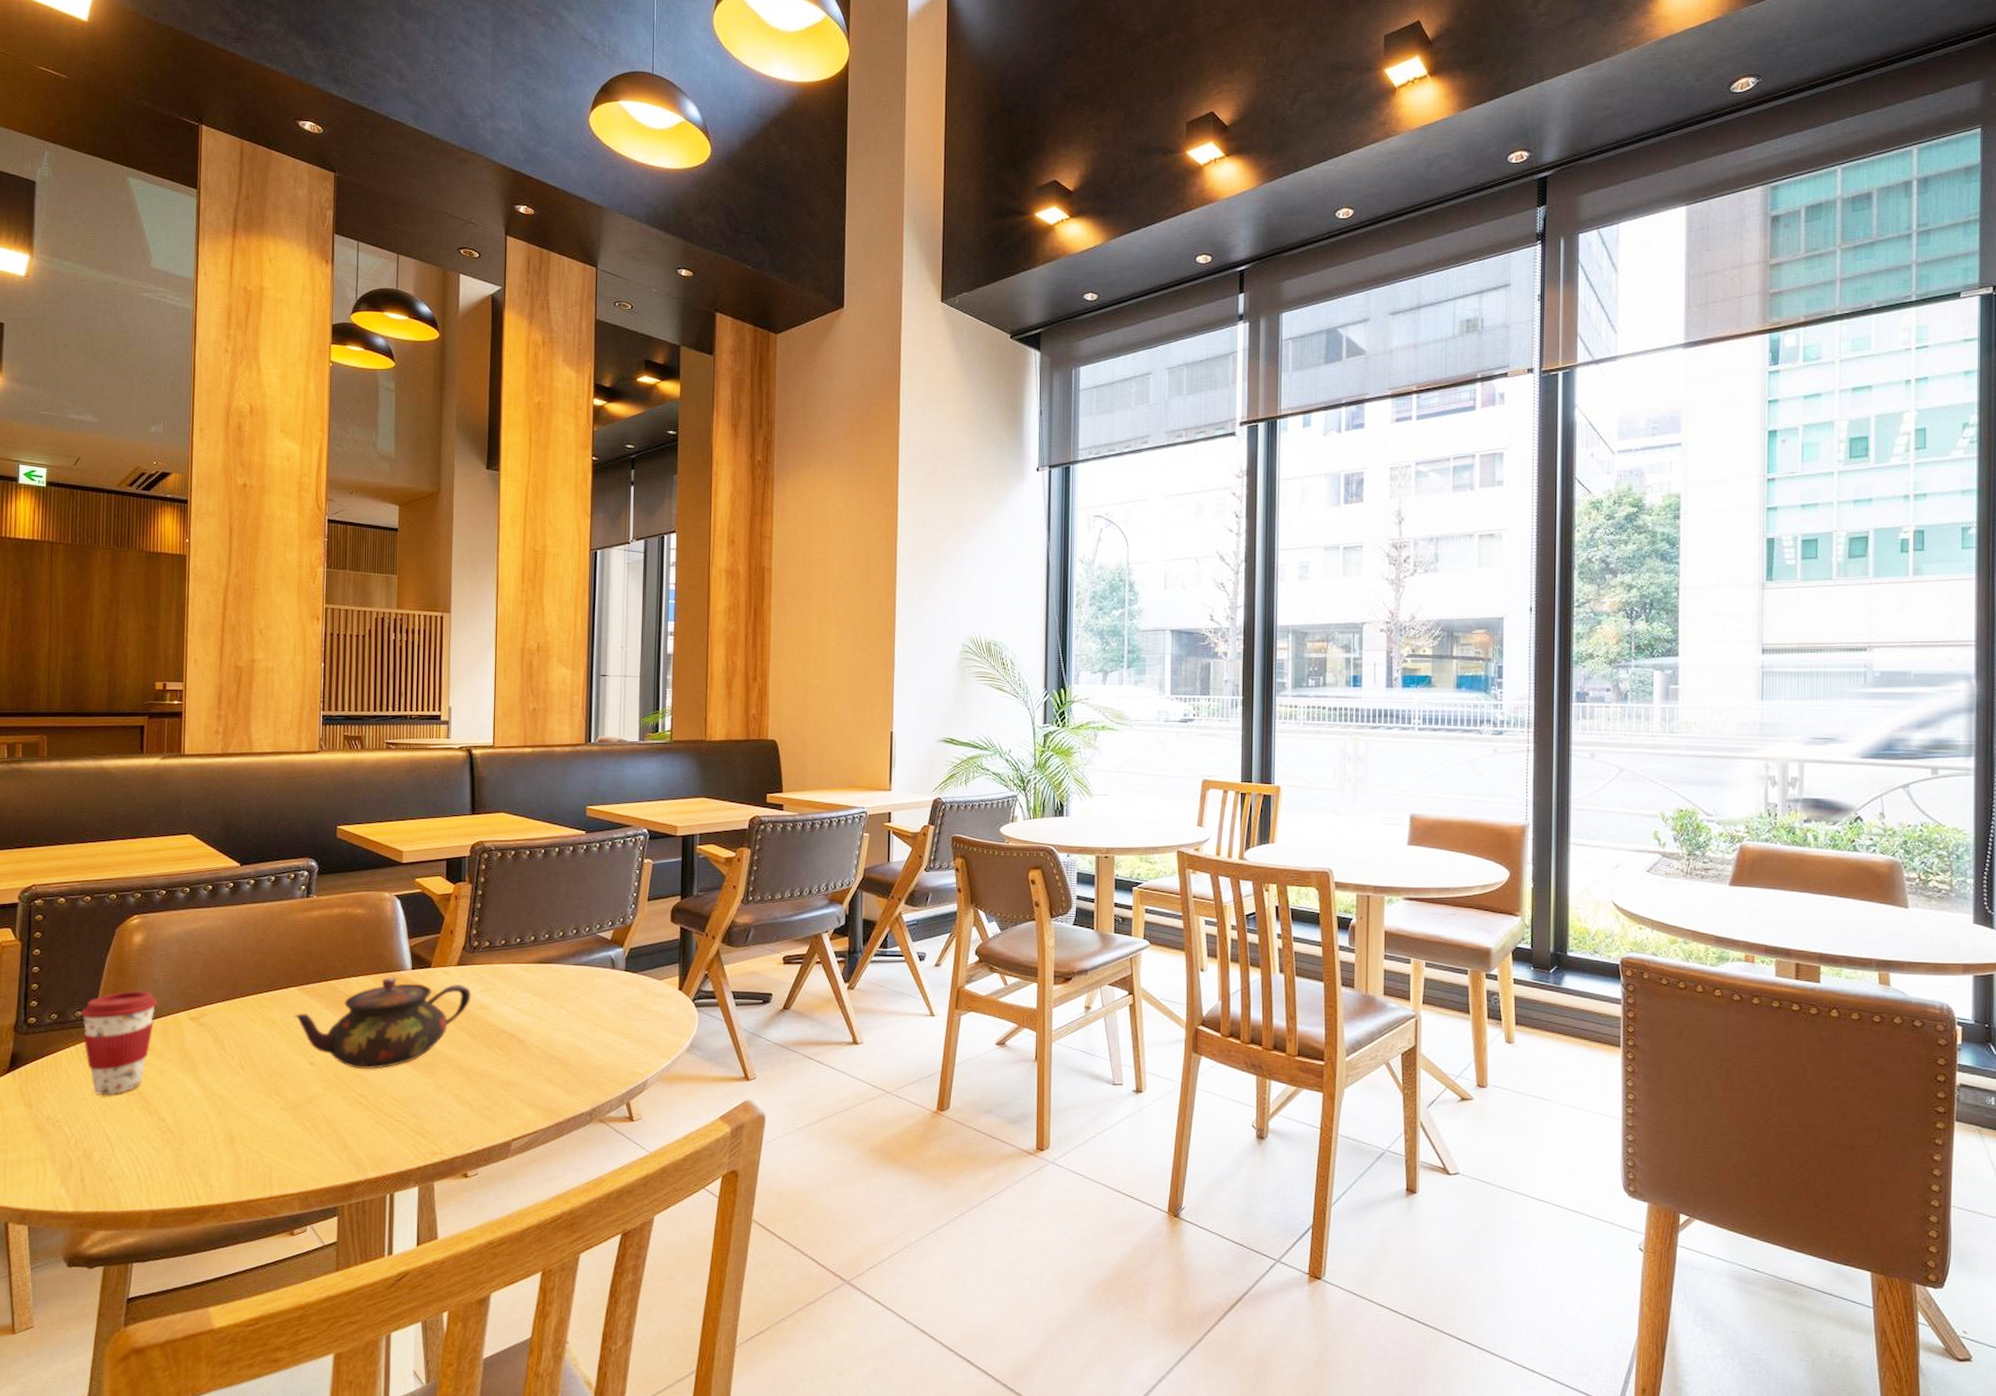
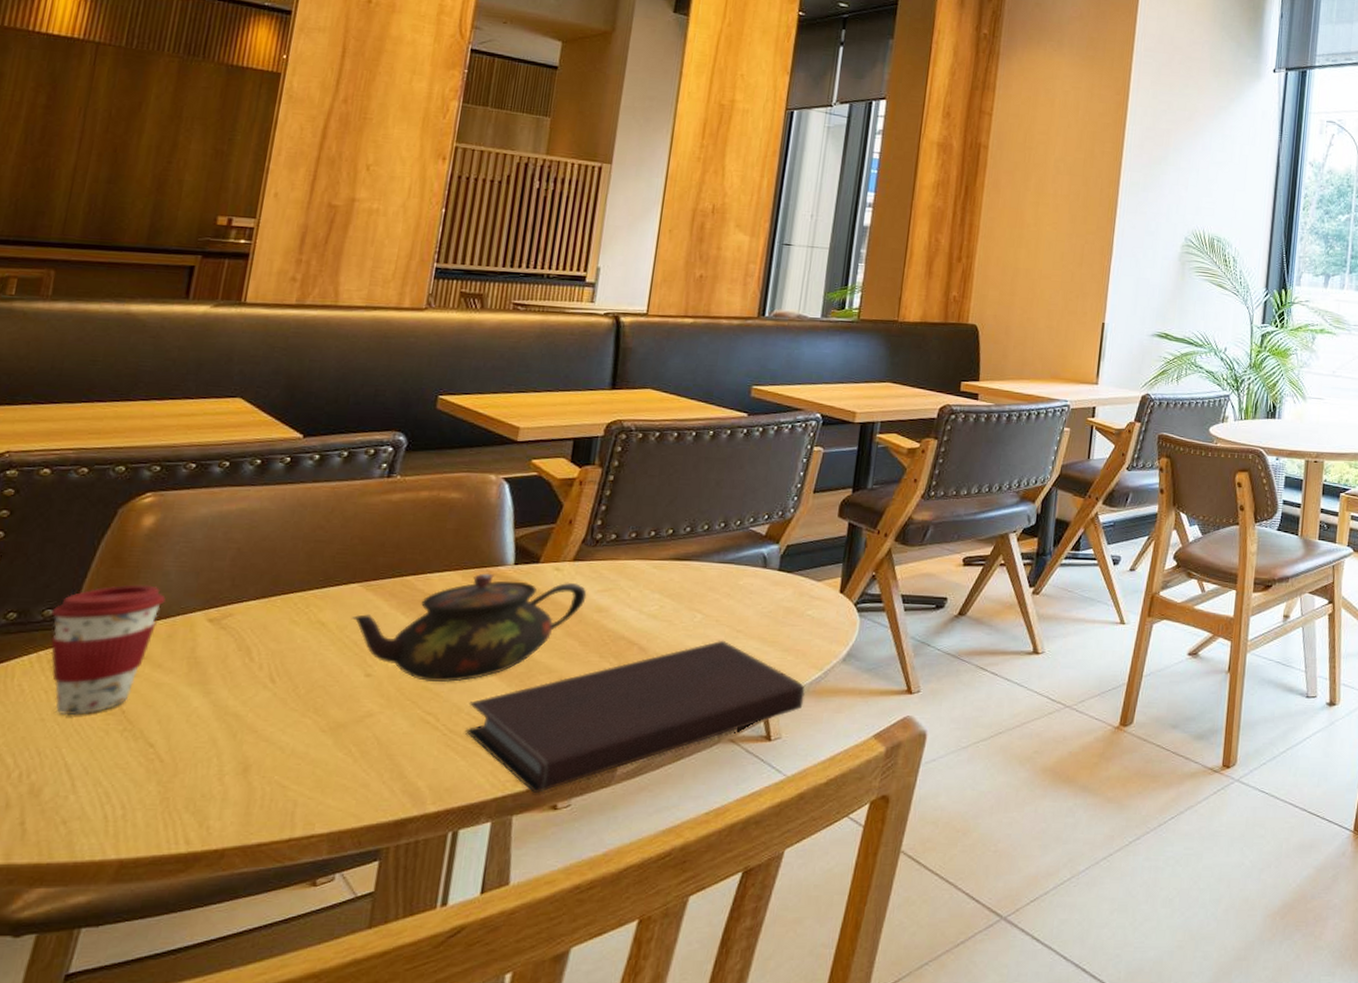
notebook: none [389,1033,658,1163] -> present [464,640,805,793]

